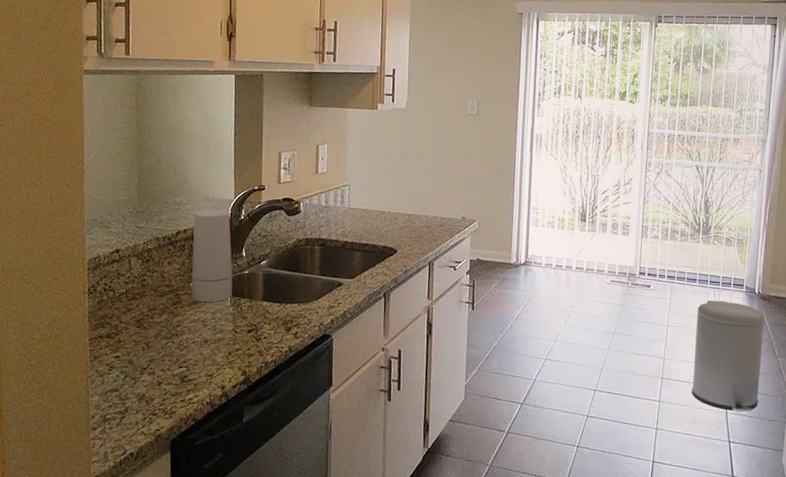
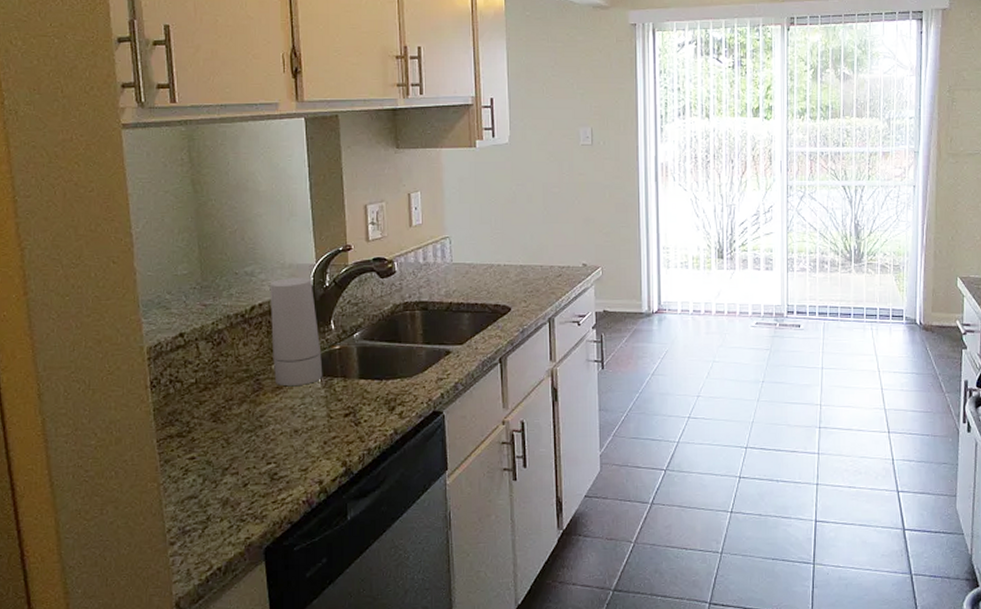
pedal bin: present [692,300,765,412] -> none [853,335,929,458]

